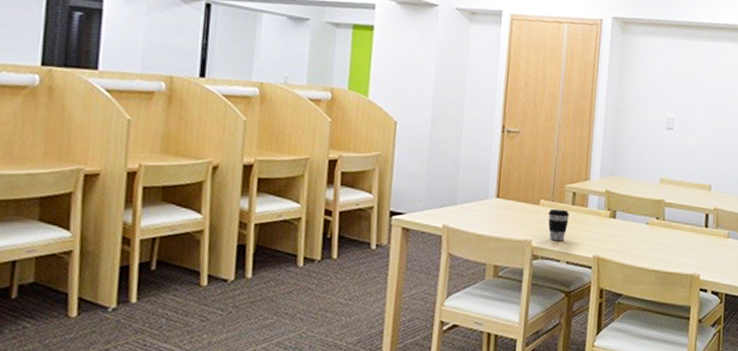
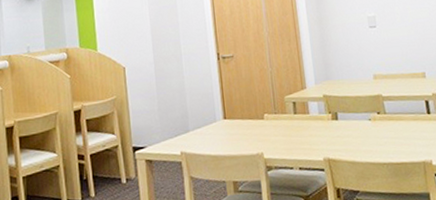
coffee cup: present [548,208,569,241] -> none [273,119,294,150]

